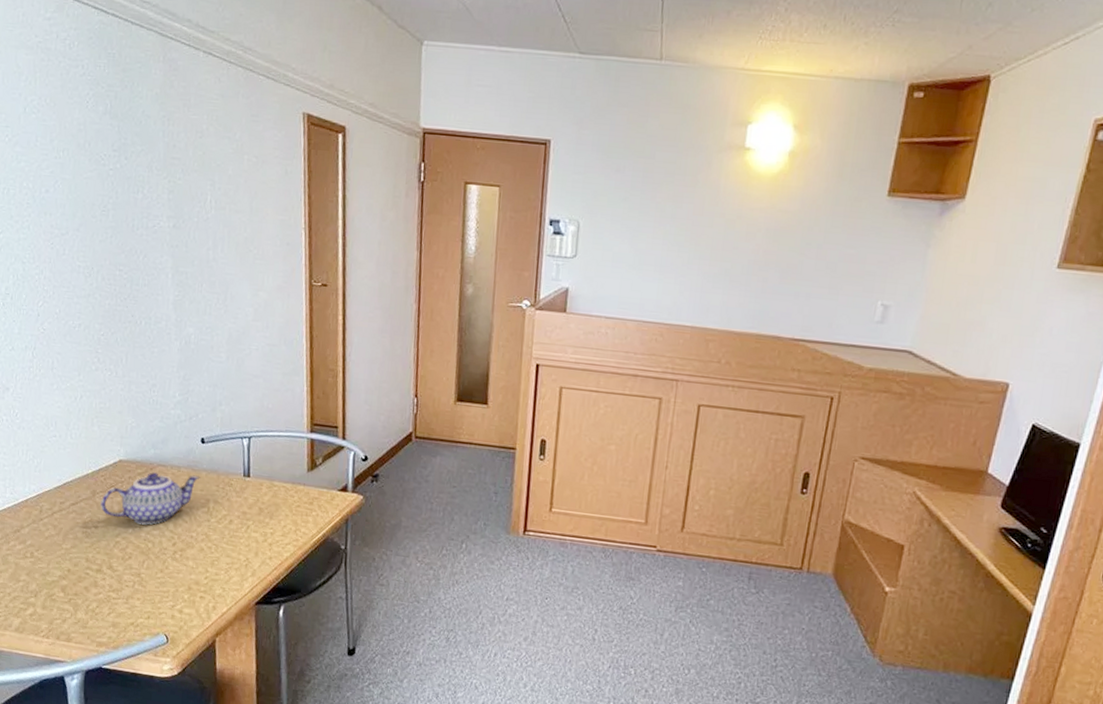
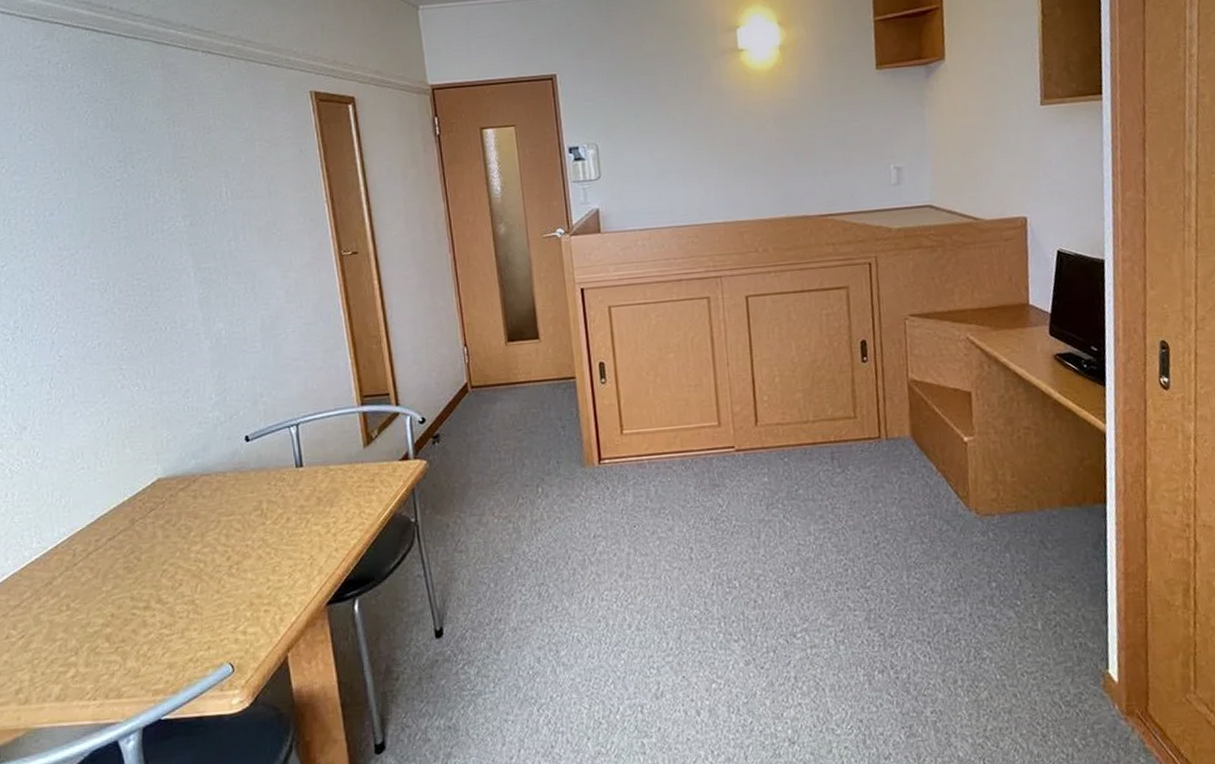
teapot: present [101,472,200,525] -> none [141,477,249,545]

